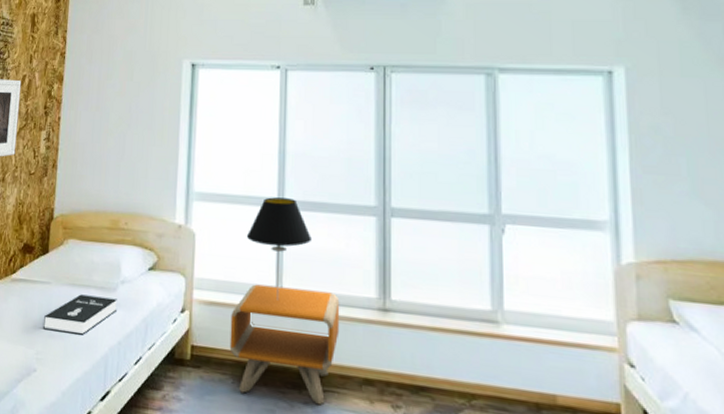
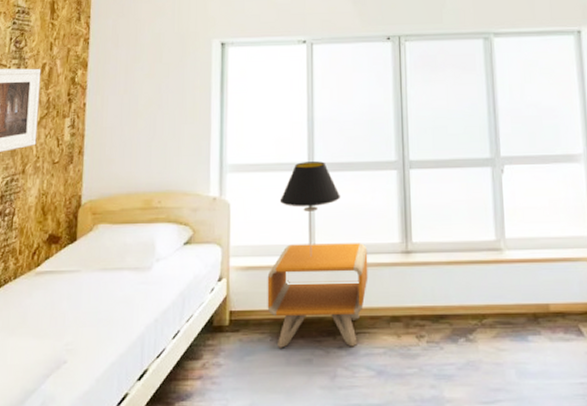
booklet: present [42,294,117,335] -> none [72,277,152,319]

